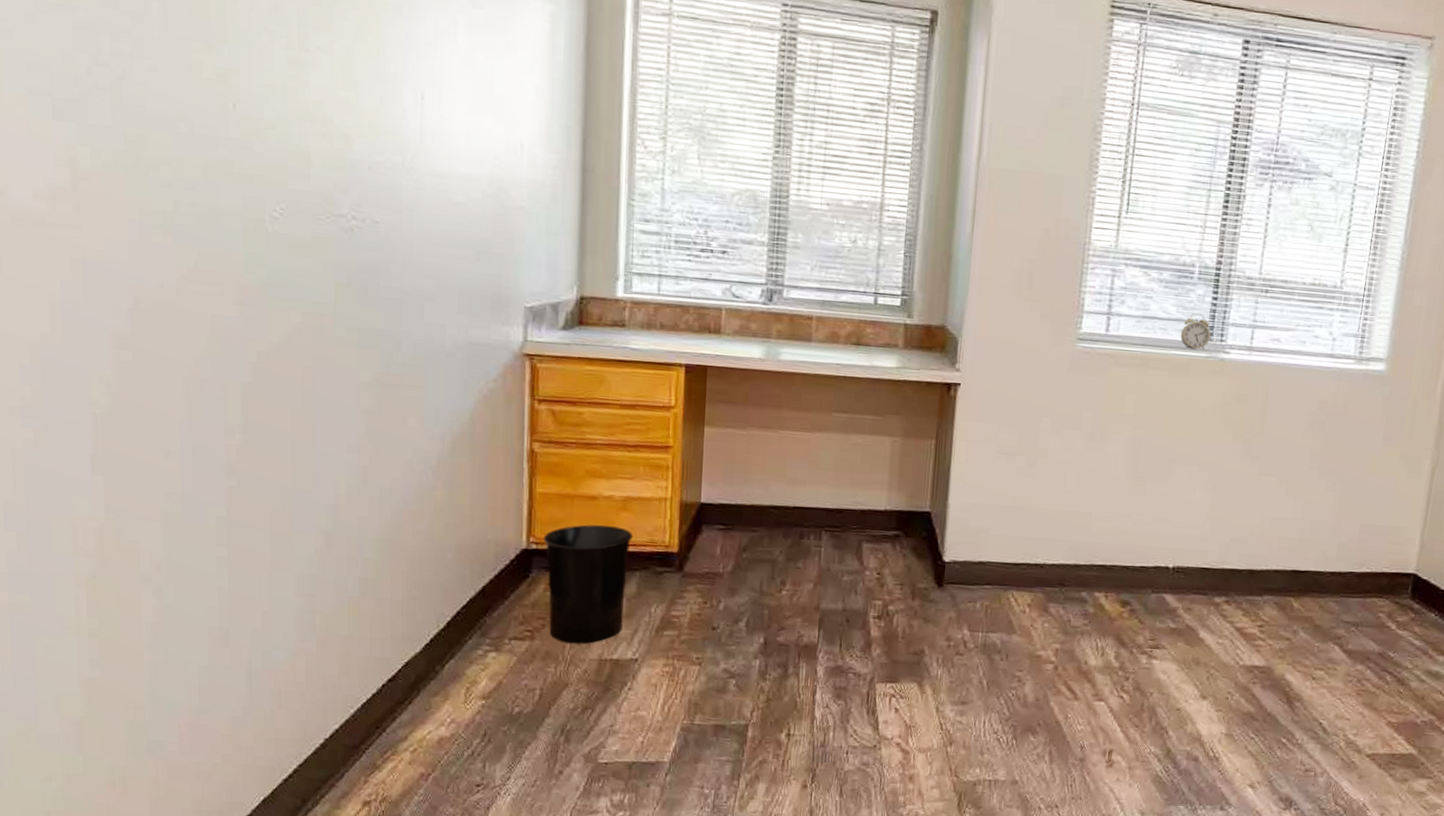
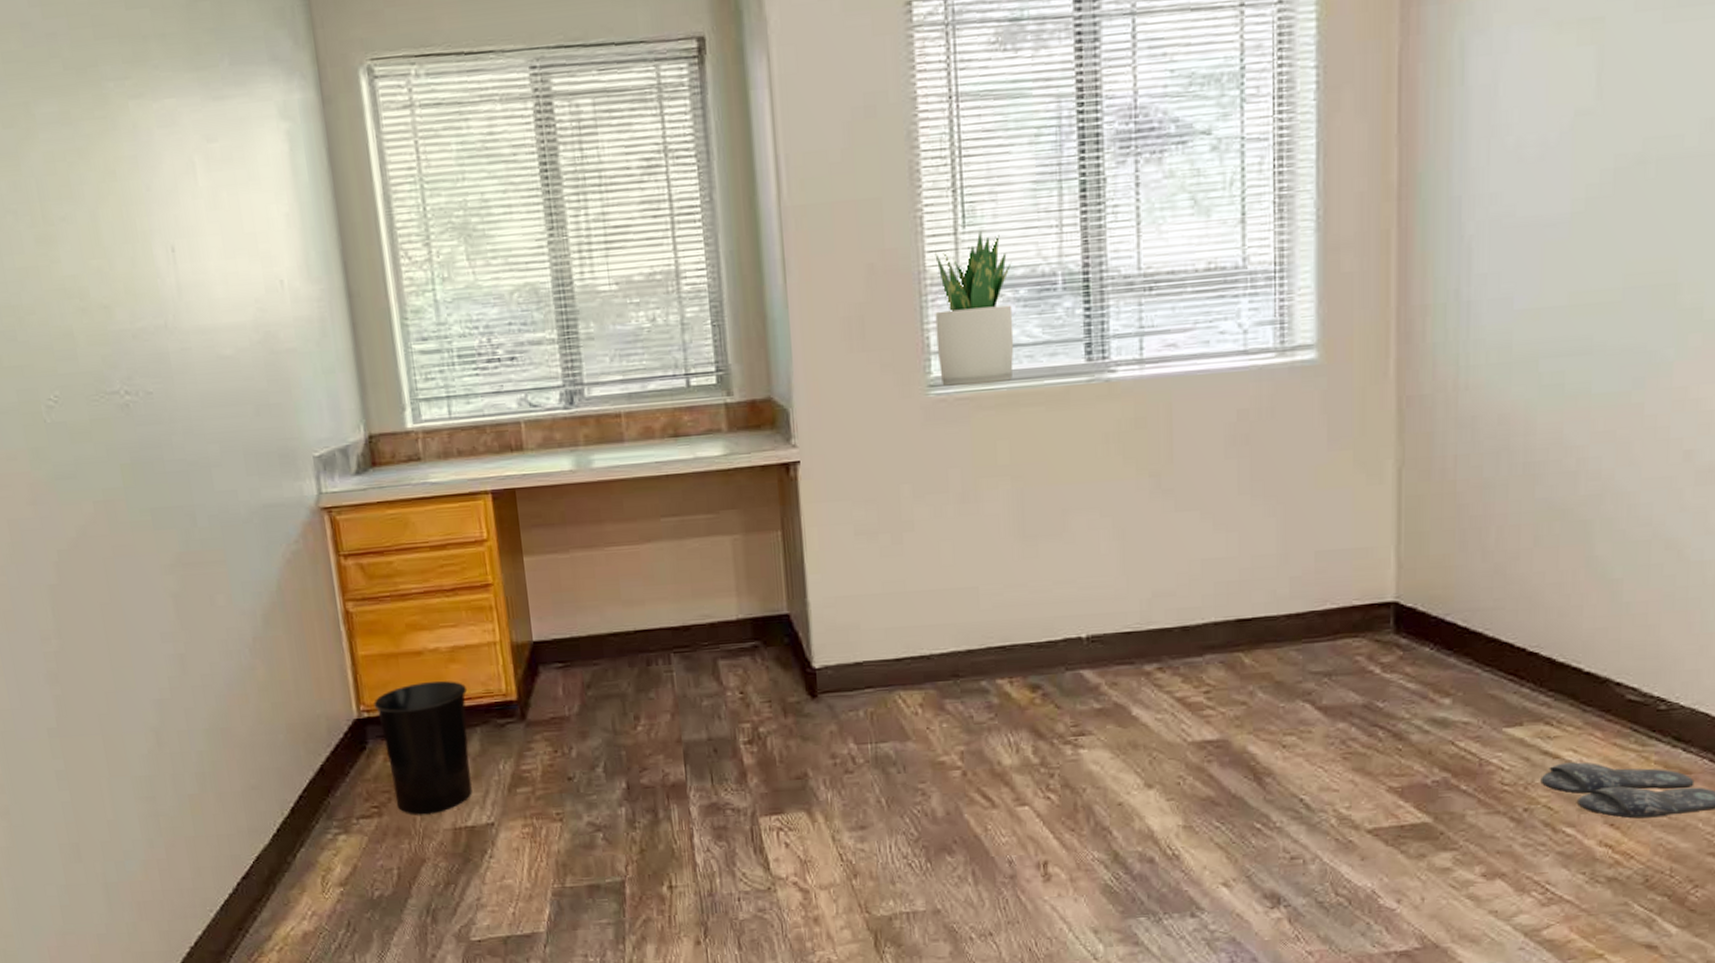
planter: none [1089,219,1161,347] -> present [935,232,1014,387]
alarm clock: present [1180,313,1211,350] -> none [1051,330,1090,375]

